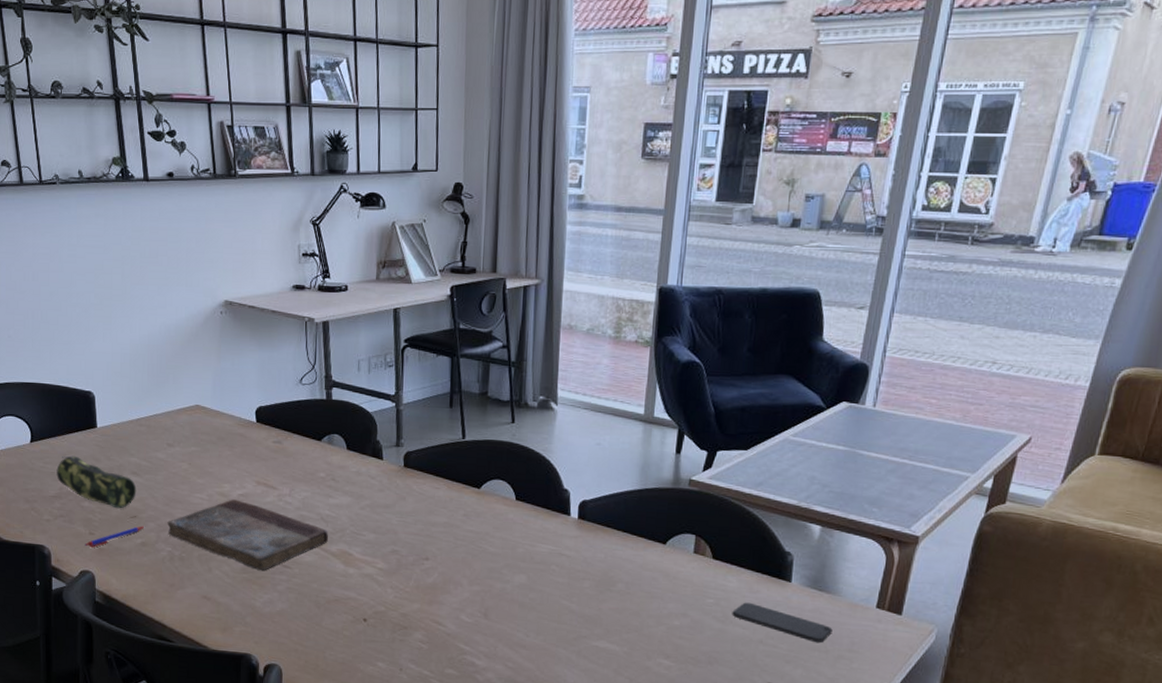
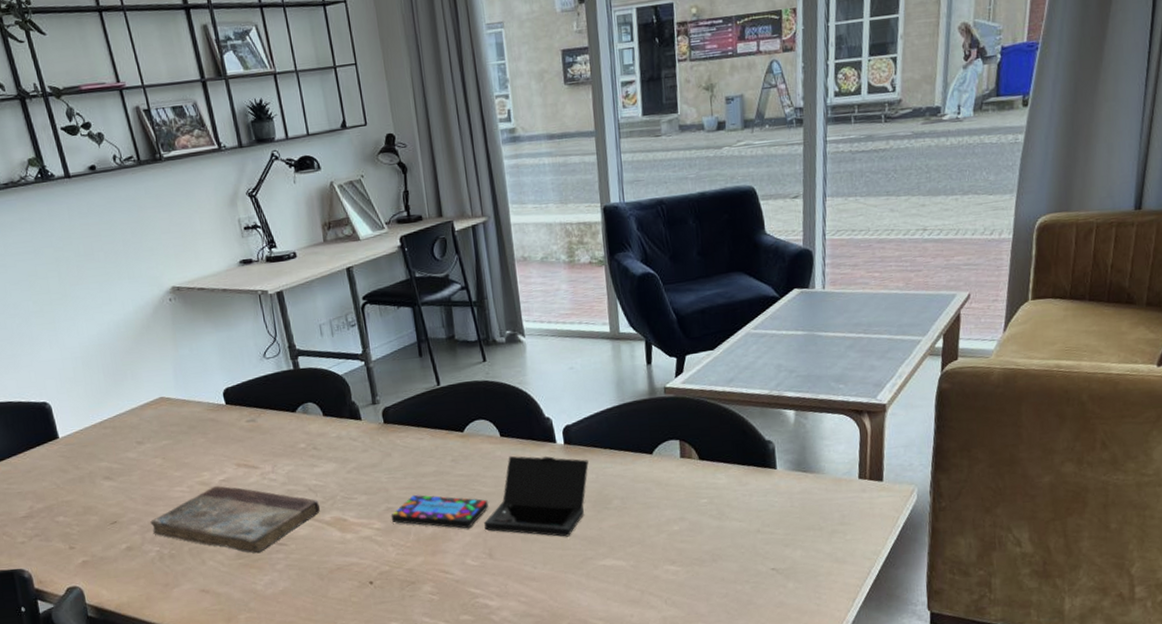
pencil case: present [56,455,137,509] -> none [23,471,113,518]
pen: present [84,526,145,548] -> none [66,530,128,563]
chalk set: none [395,520,599,611] -> present [390,455,589,537]
smartphone: present [732,602,833,644] -> none [726,495,823,523]

